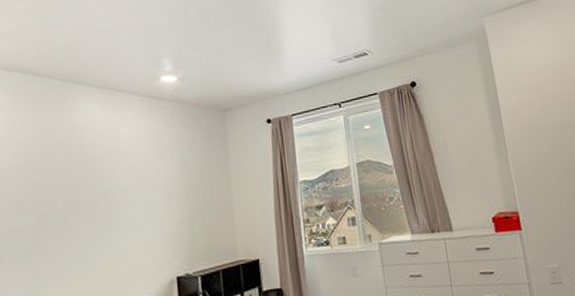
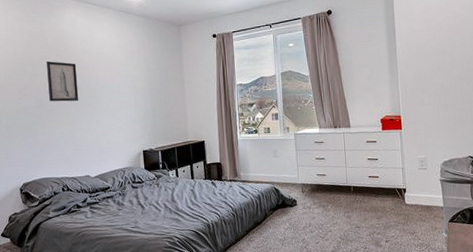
wall art: none [54,163,94,217] -> present [46,61,79,102]

